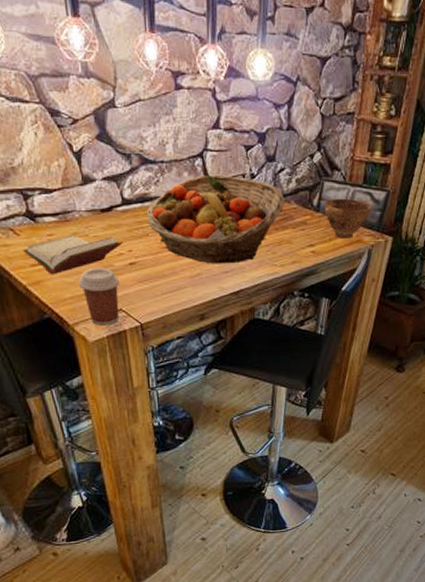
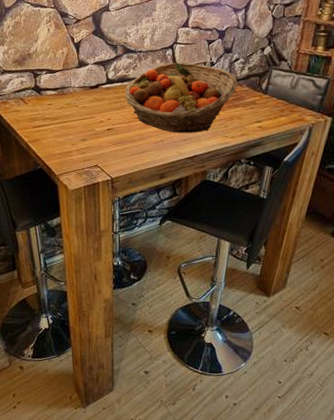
book: present [22,234,123,275] -> none [28,105,104,135]
coffee cup: present [78,267,120,326] -> none [66,131,99,178]
bowl: present [324,198,372,239] -> none [271,83,314,117]

